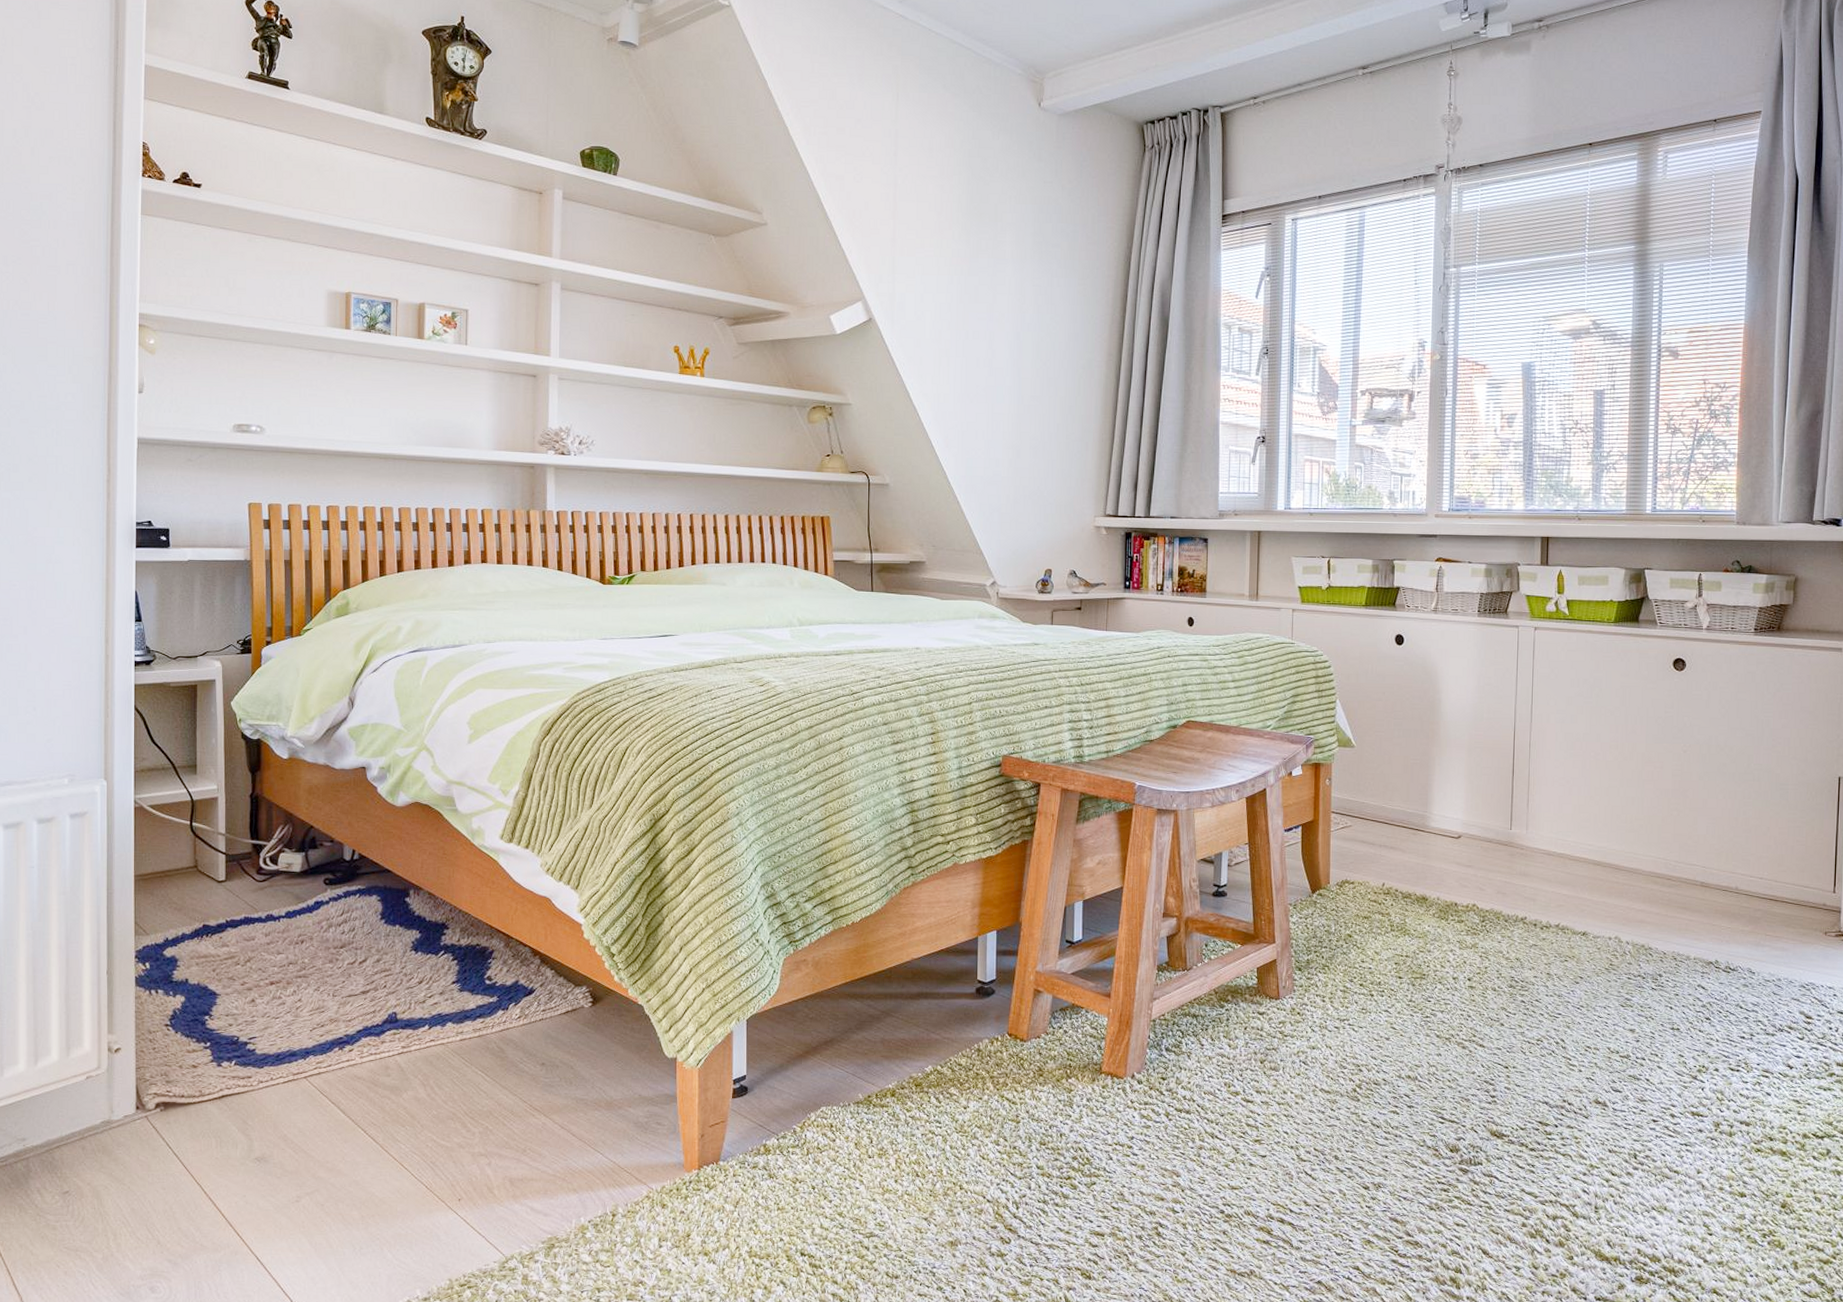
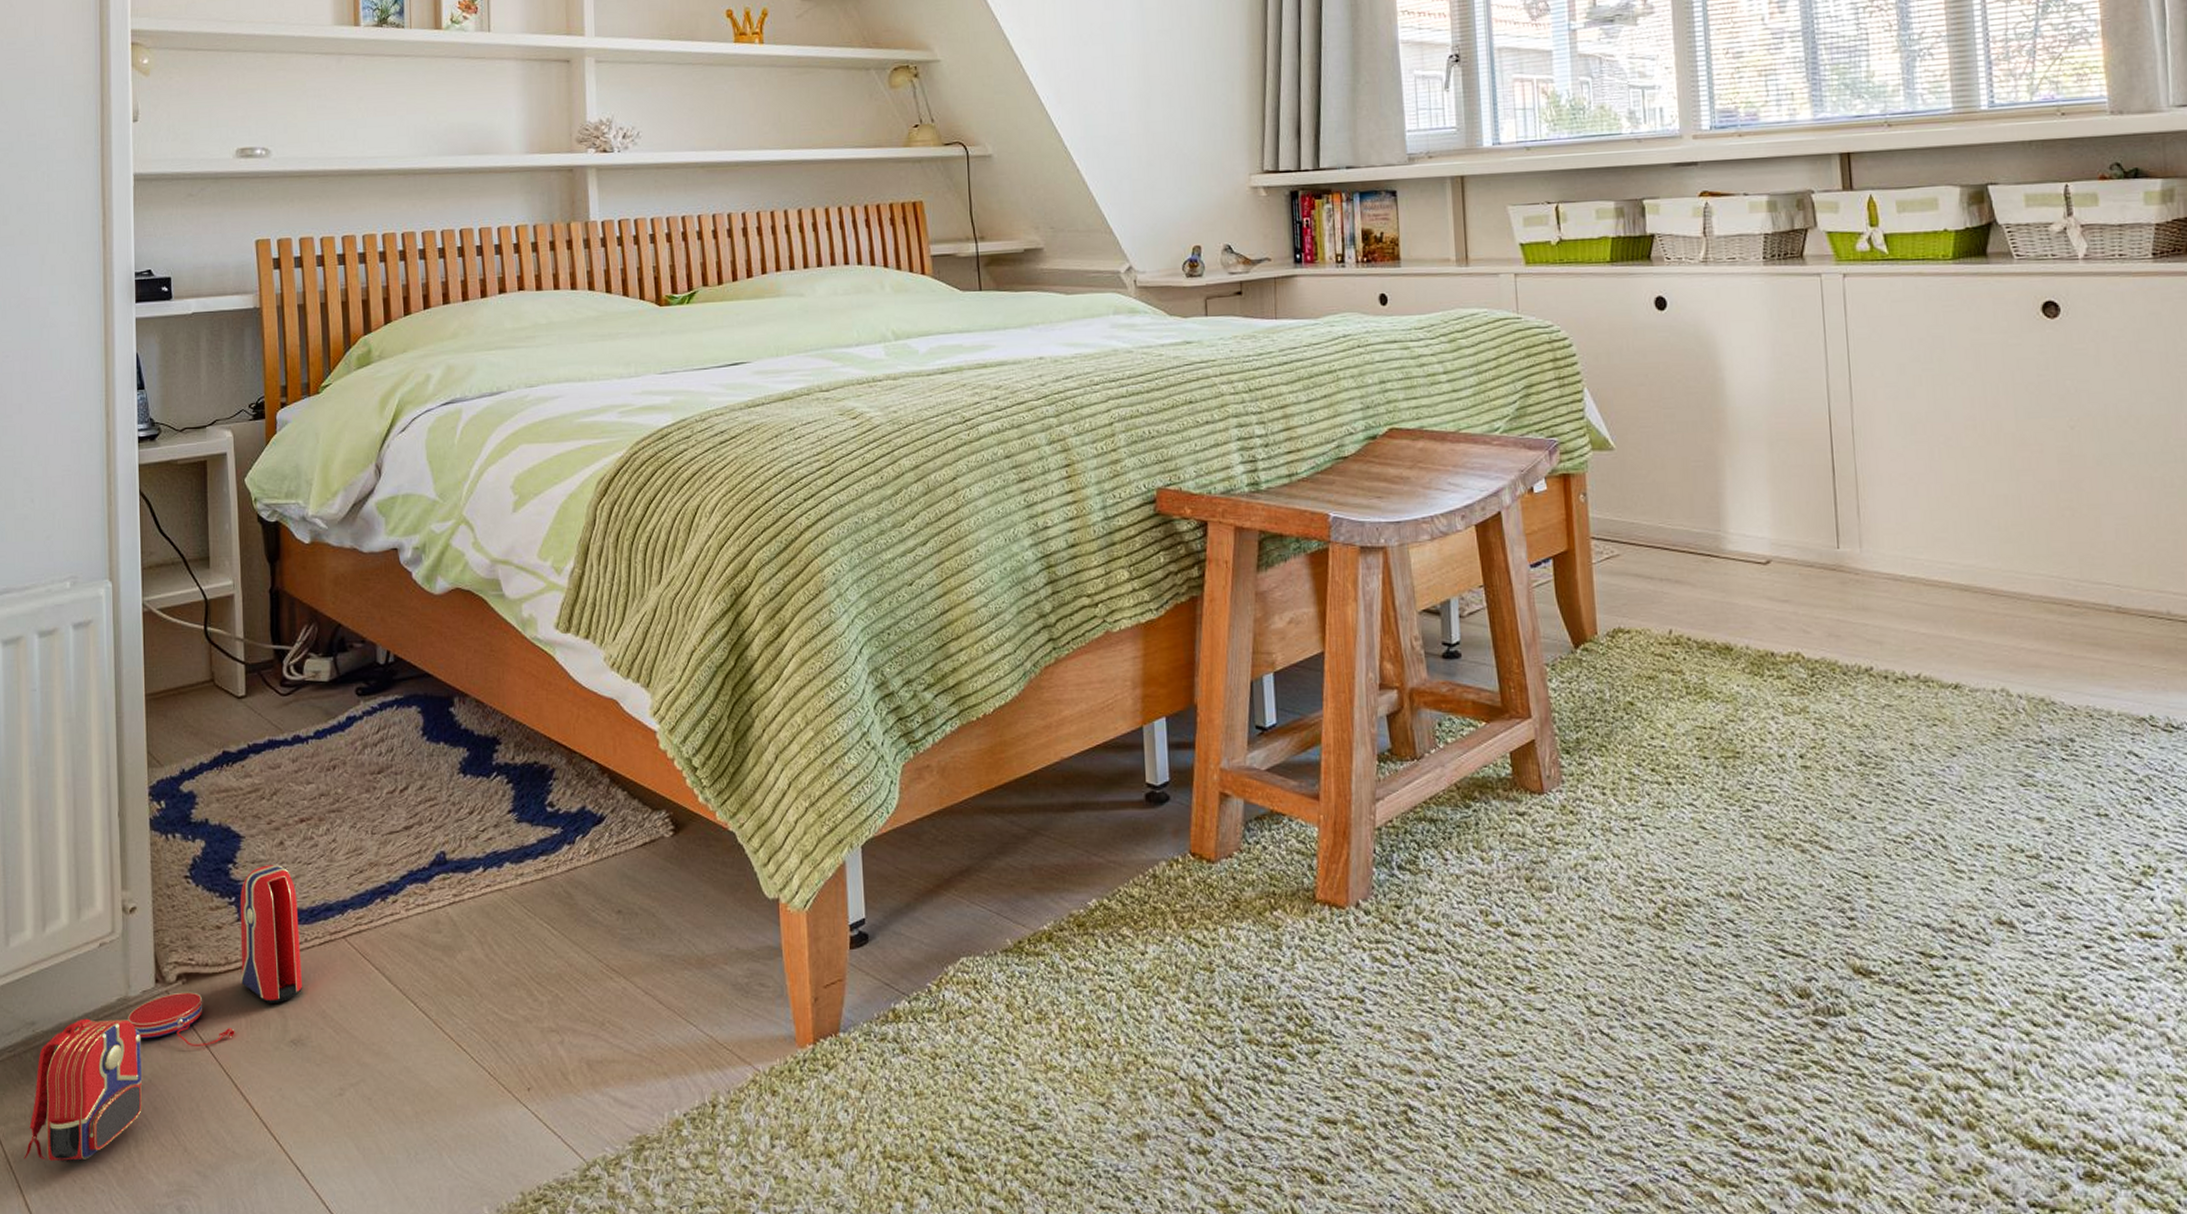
backpack: none [12,1018,267,1251] -> present [24,865,302,1162]

